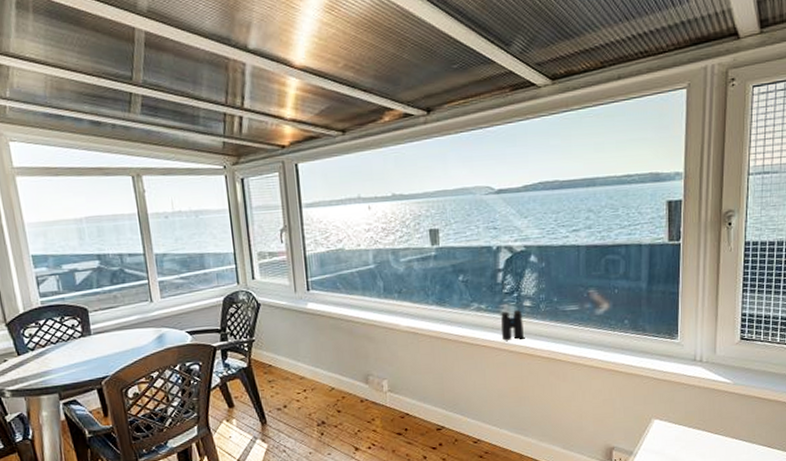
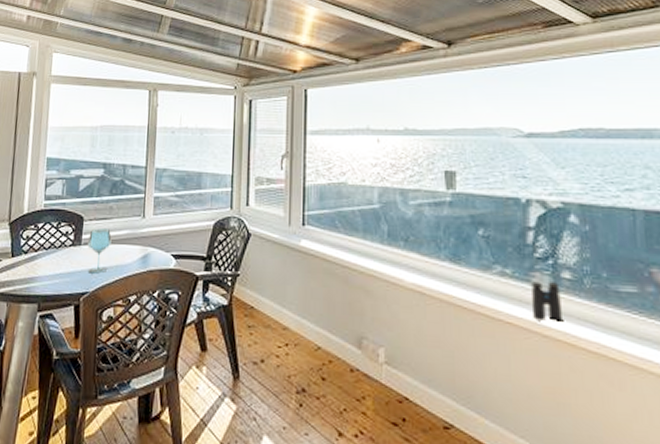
wine glass: none [97,317,125,359] -> present [87,228,112,274]

